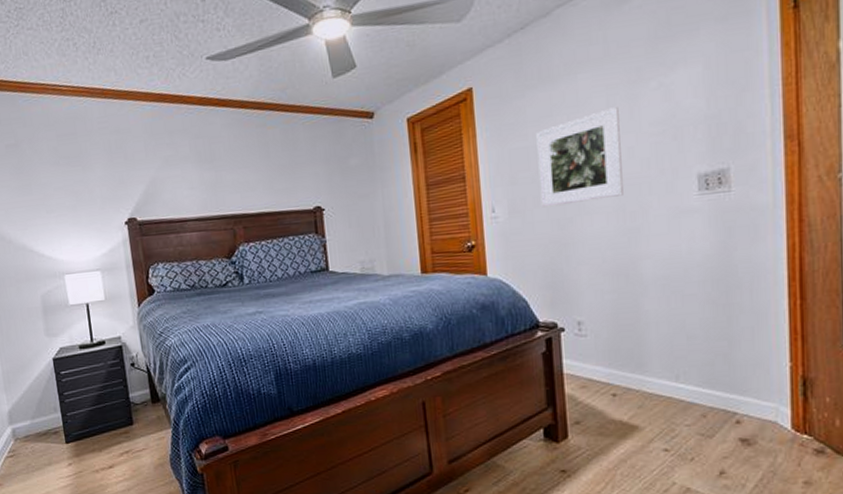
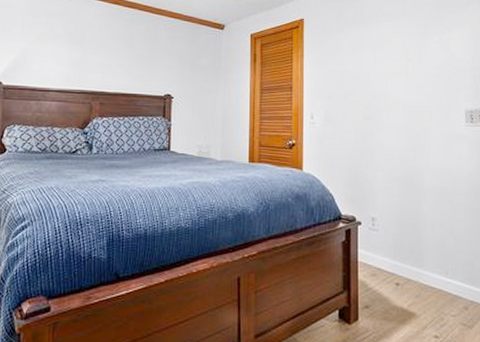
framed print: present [536,107,624,208] -> none [349,51,413,120]

